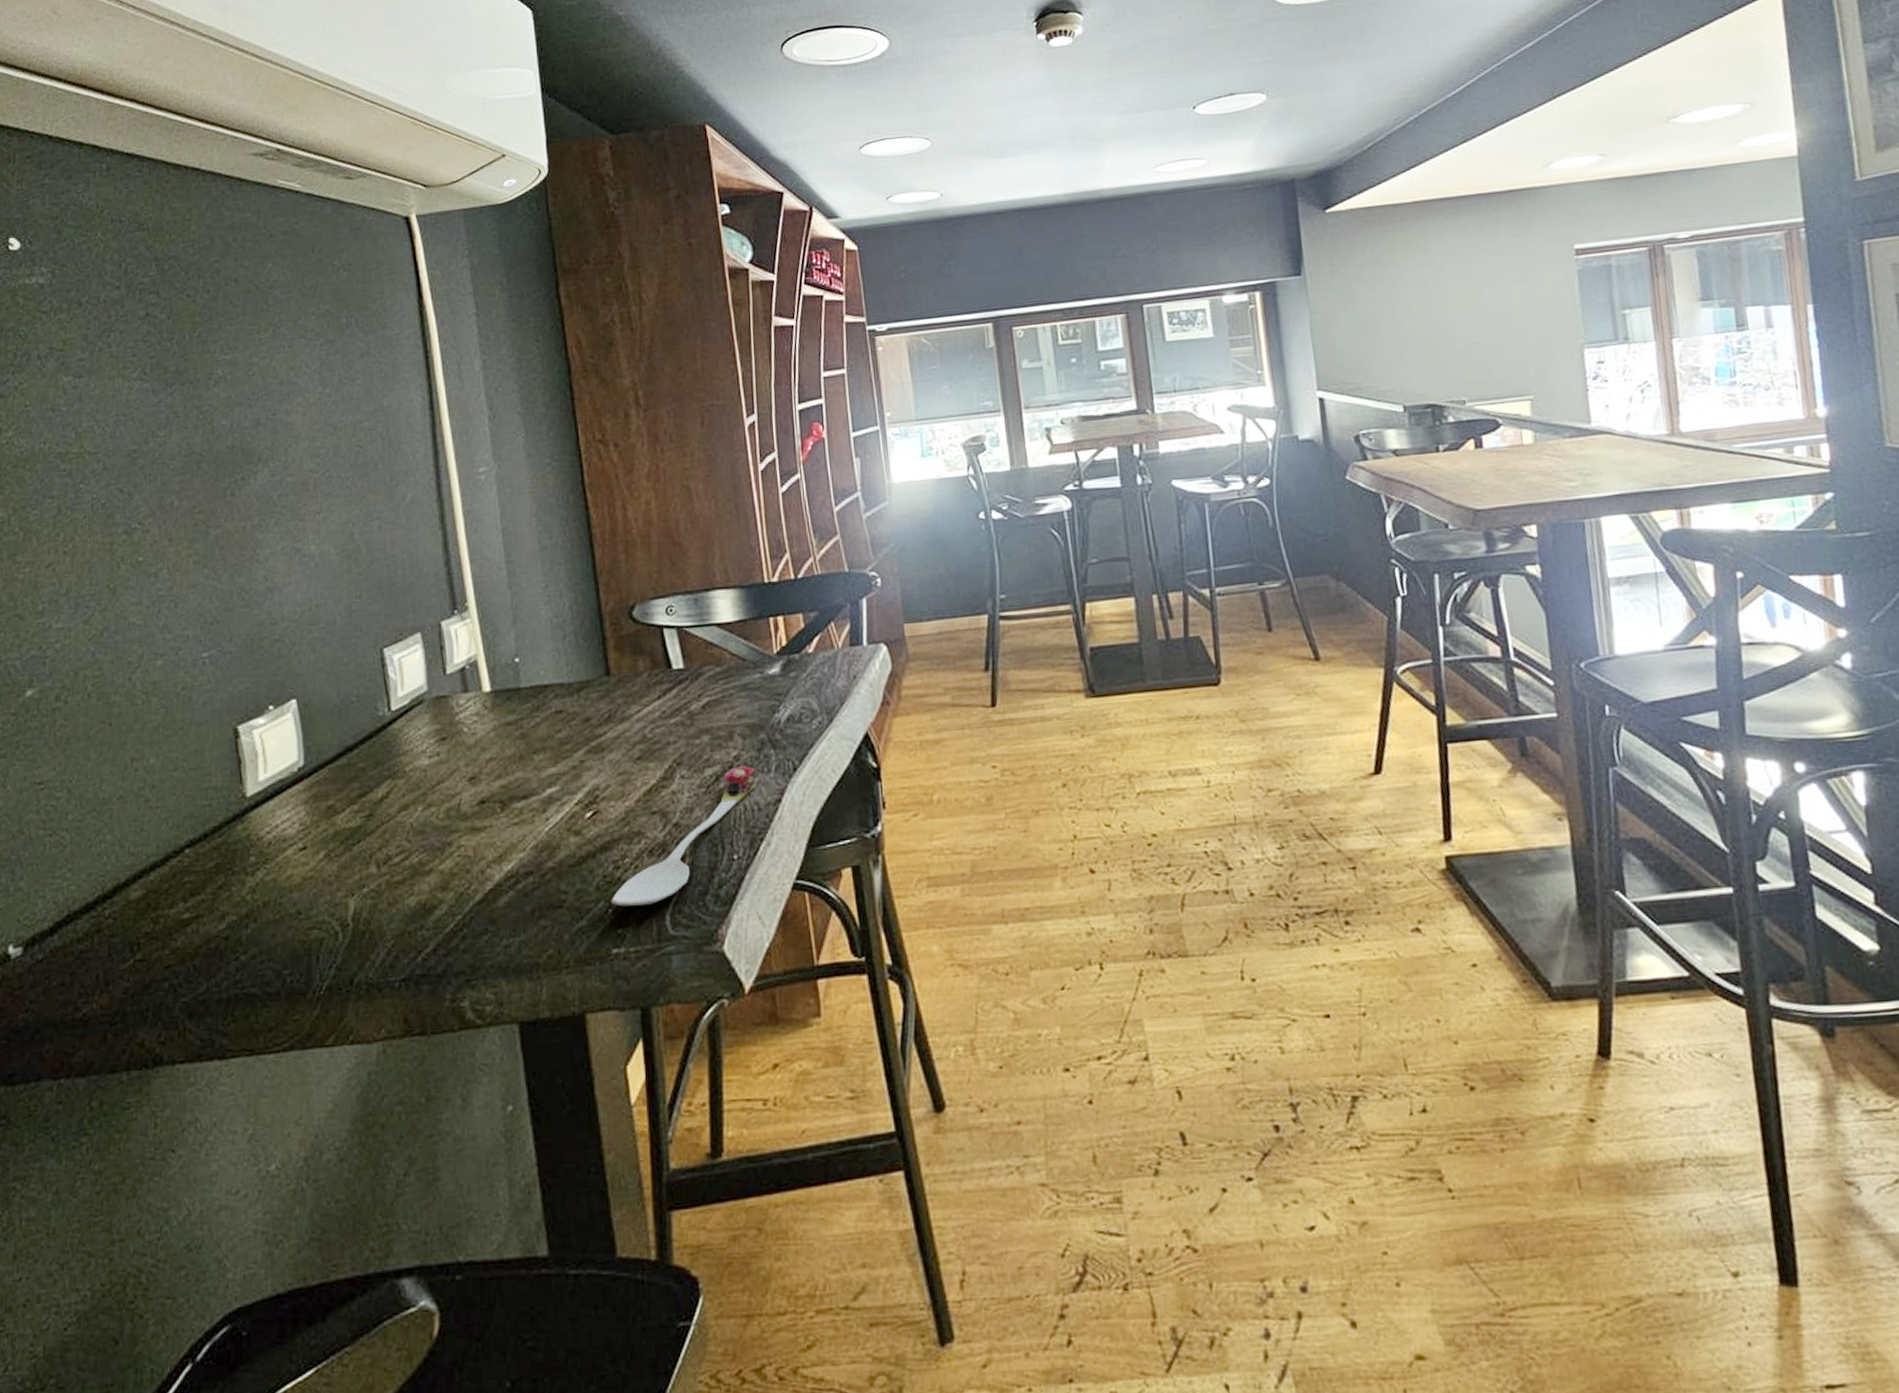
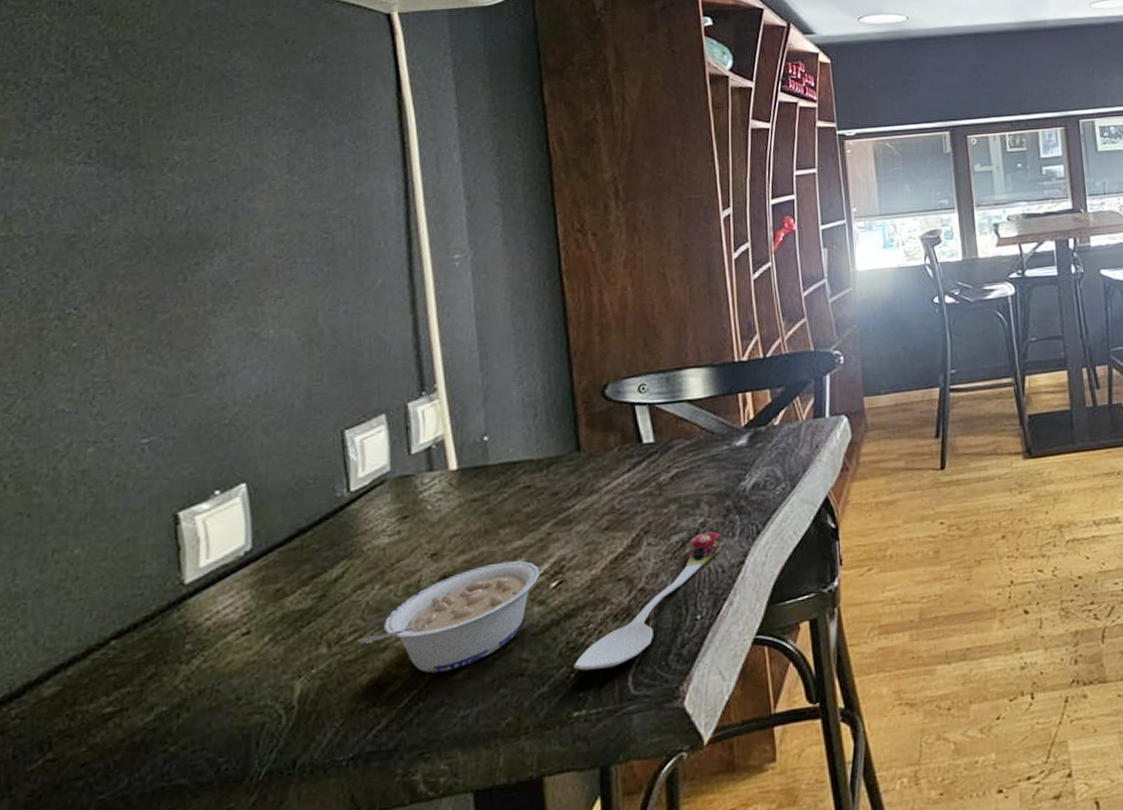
legume: none [403,788,575,900] -> present [356,560,540,673]

